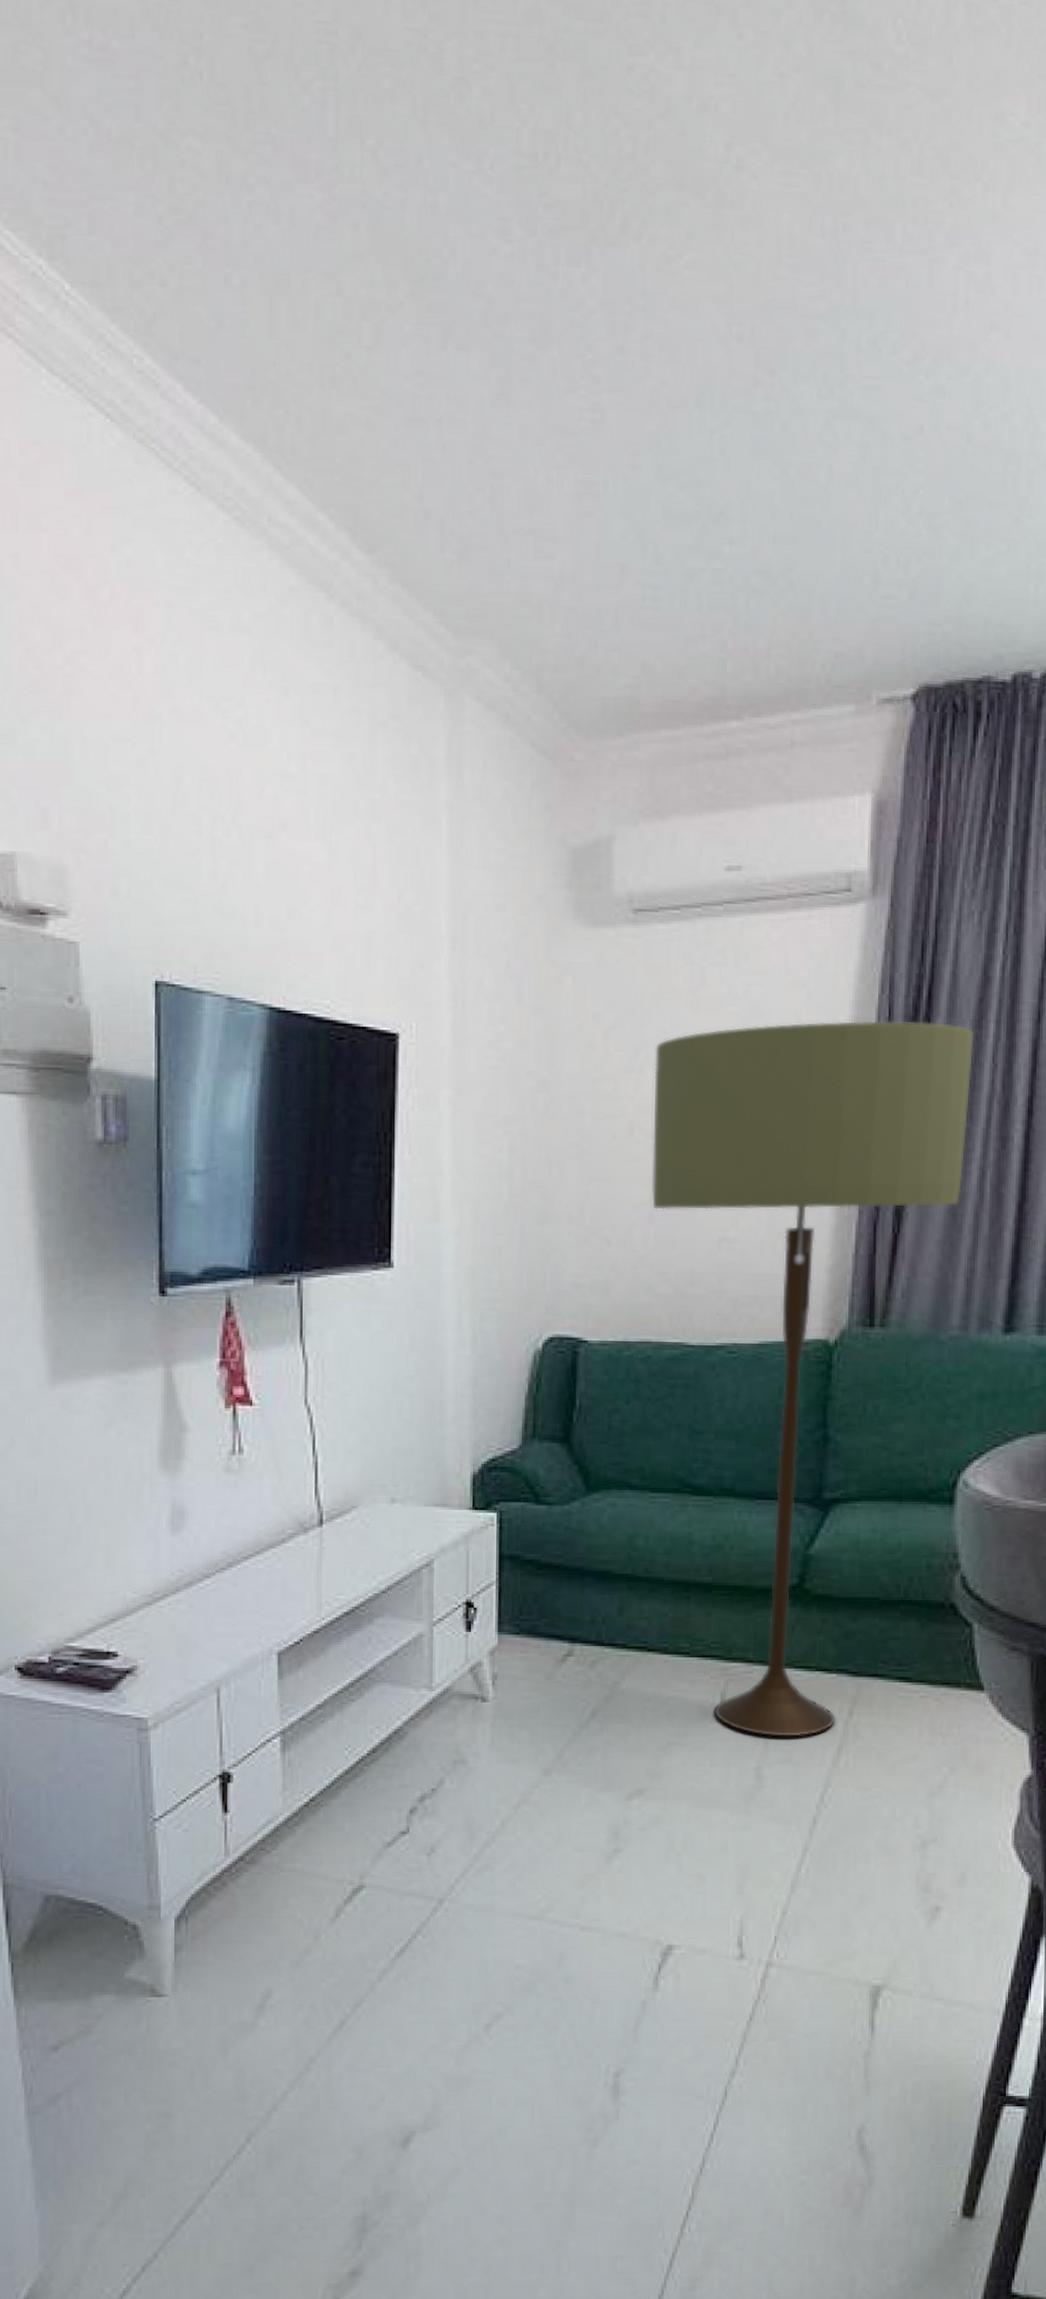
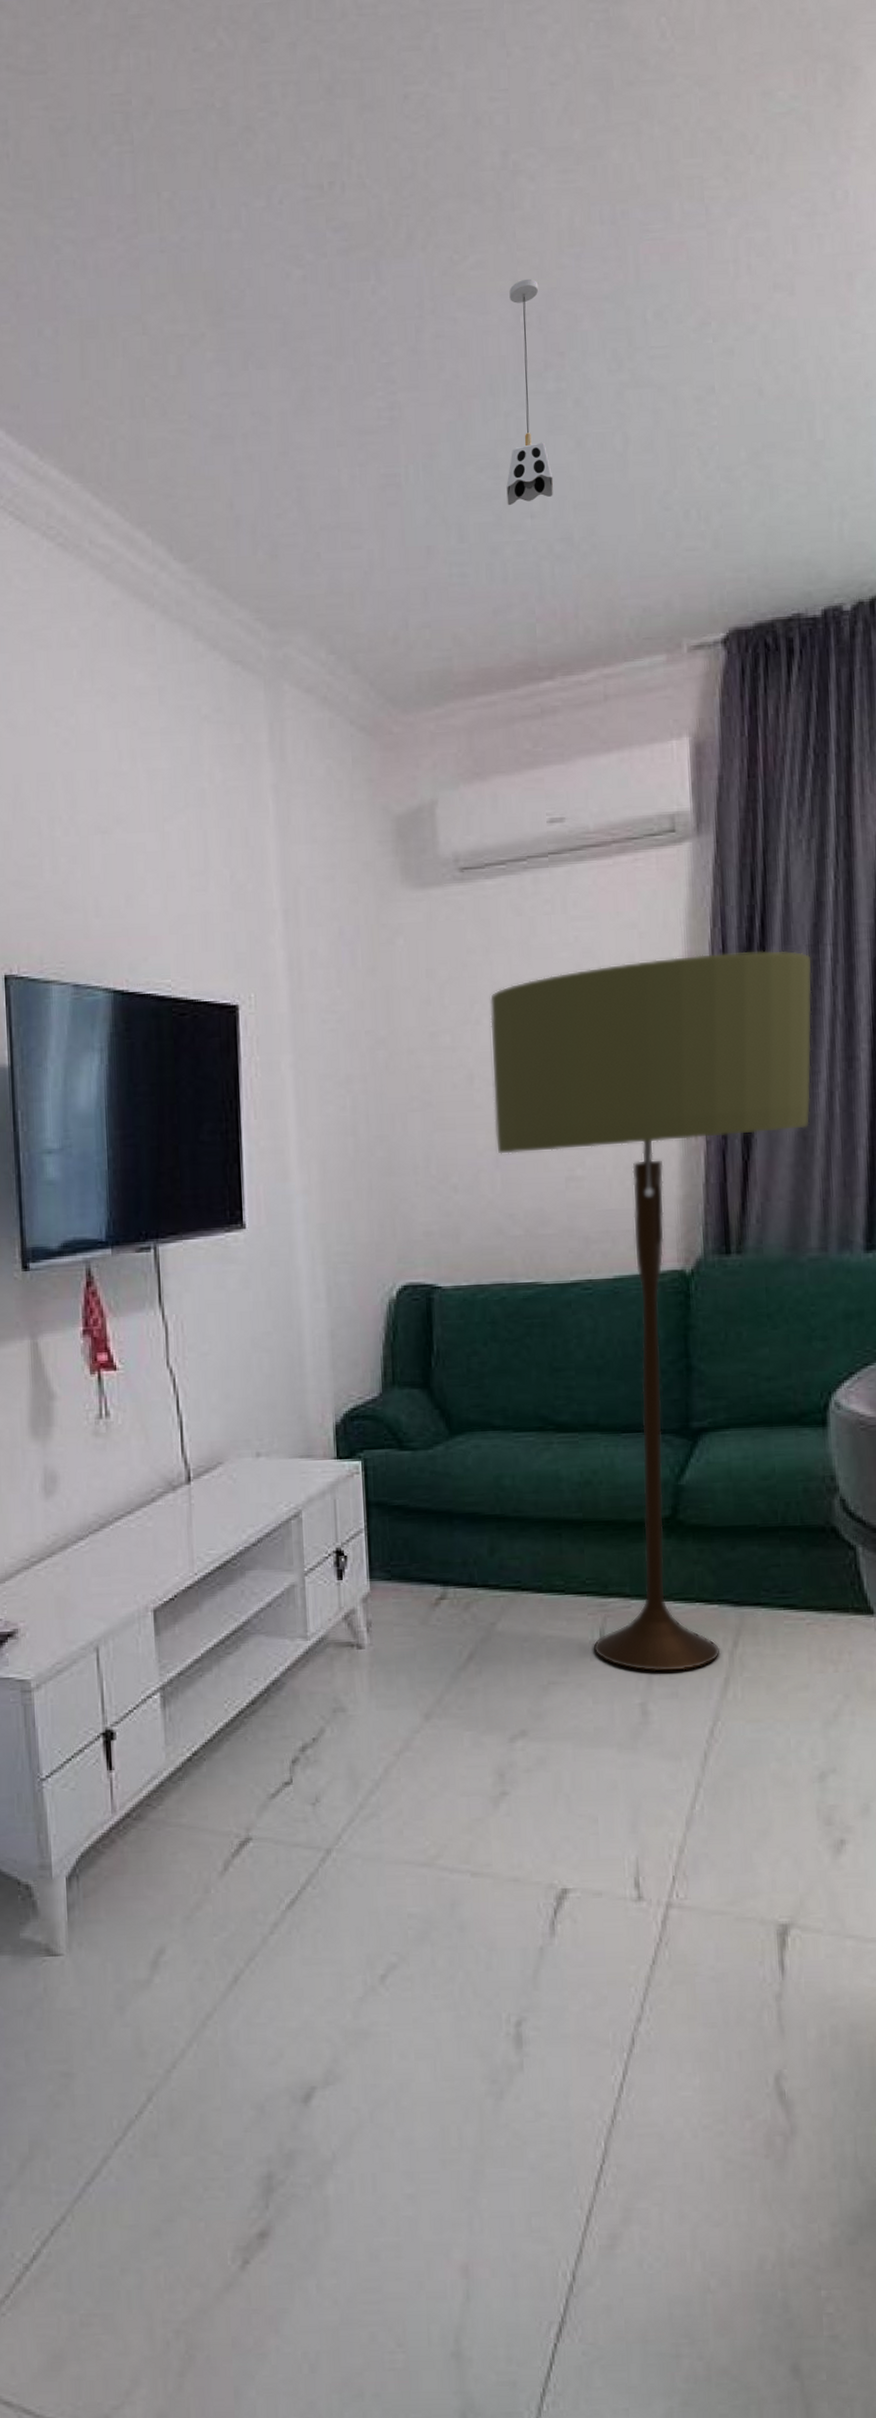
pendant light: none [706,286,755,530] -> present [506,278,554,506]

